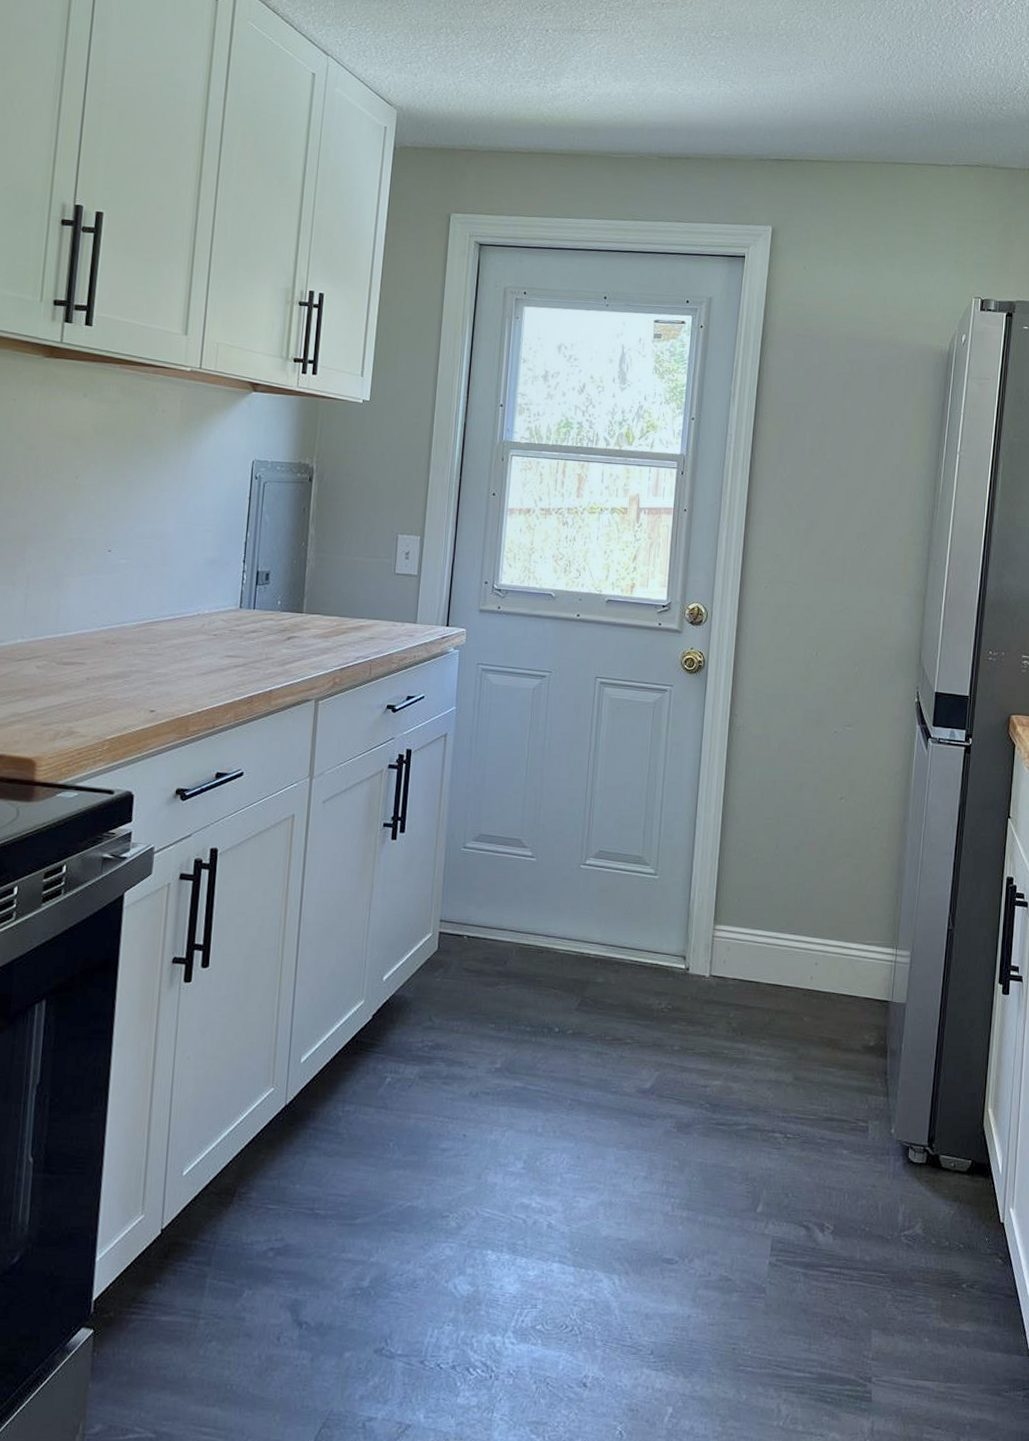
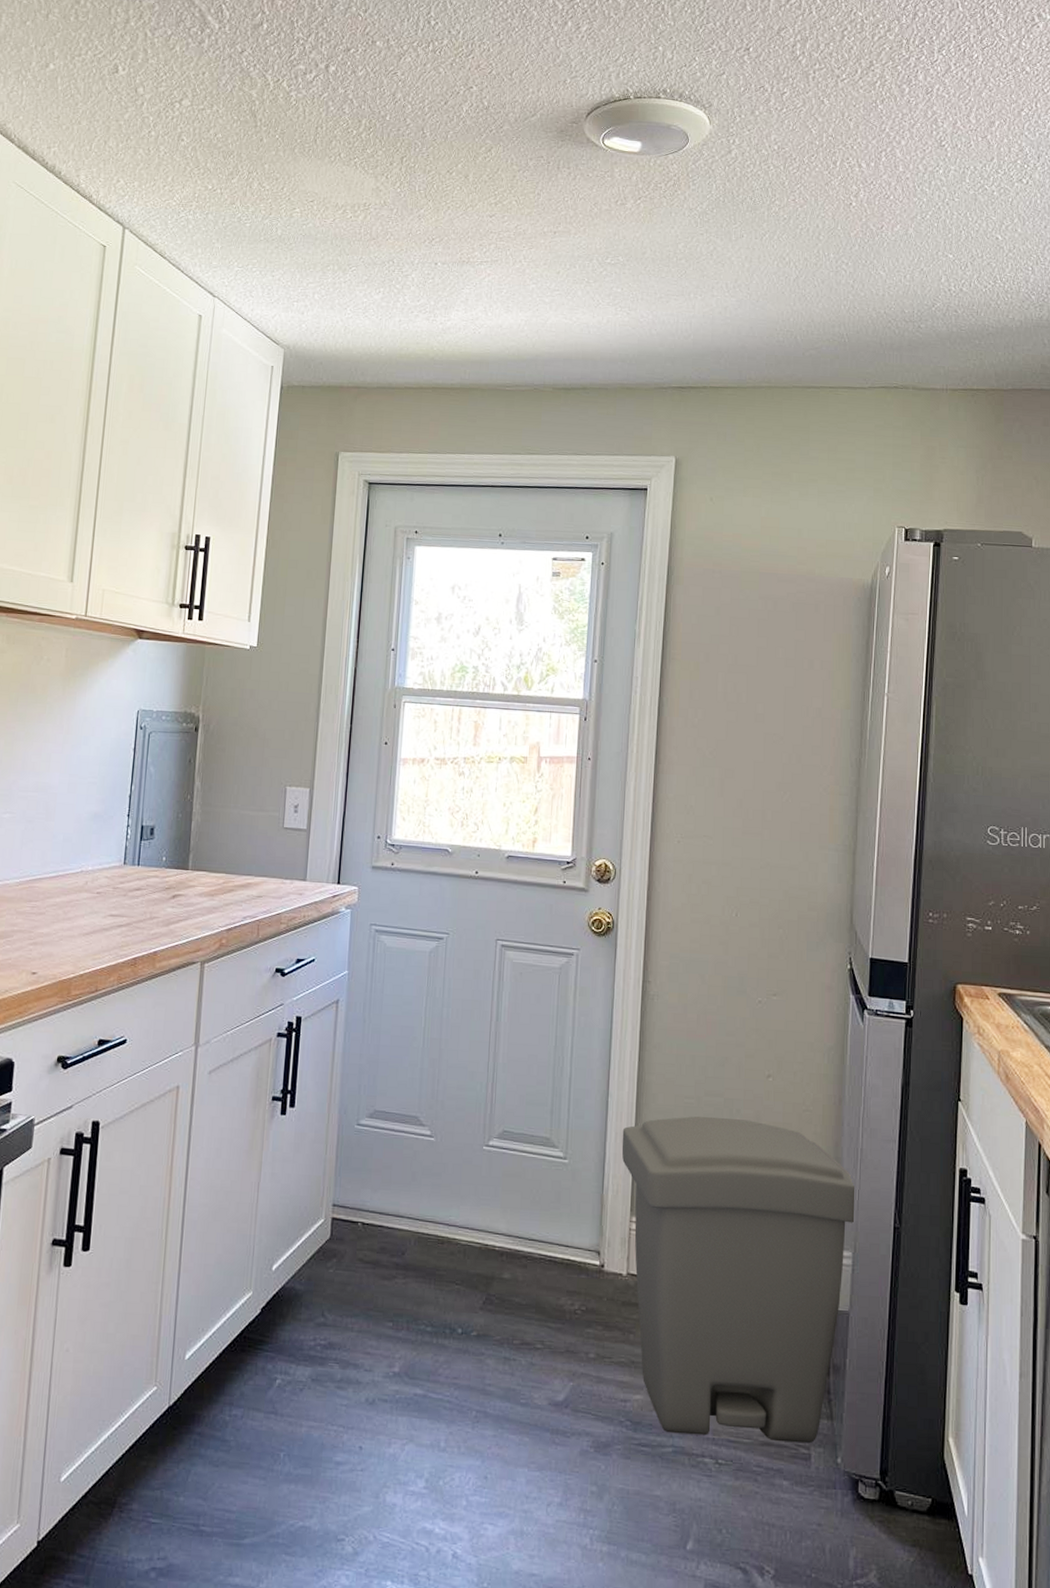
trash can: none [707,834,915,1118] -> present [621,1116,854,1444]

